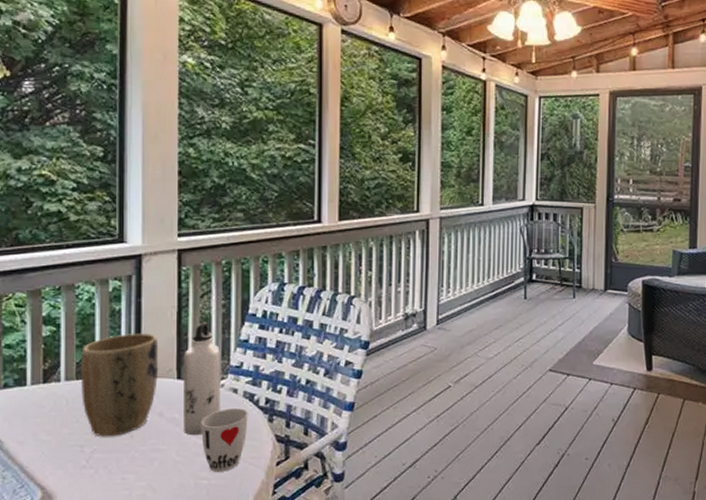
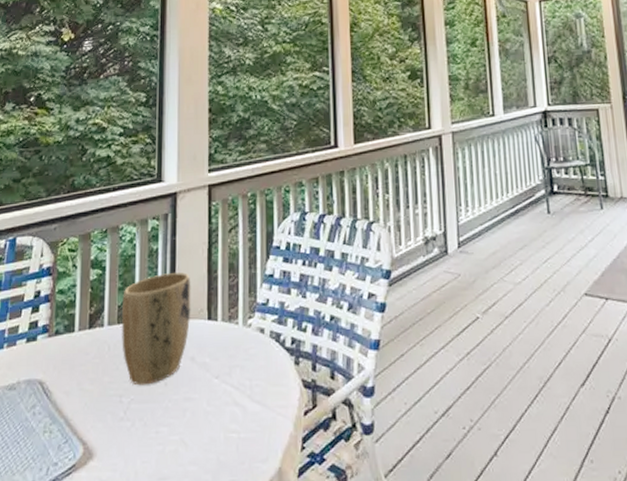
water bottle: present [183,322,220,436] -> none [214,257,248,382]
cup: present [201,408,248,472] -> none [230,350,275,424]

